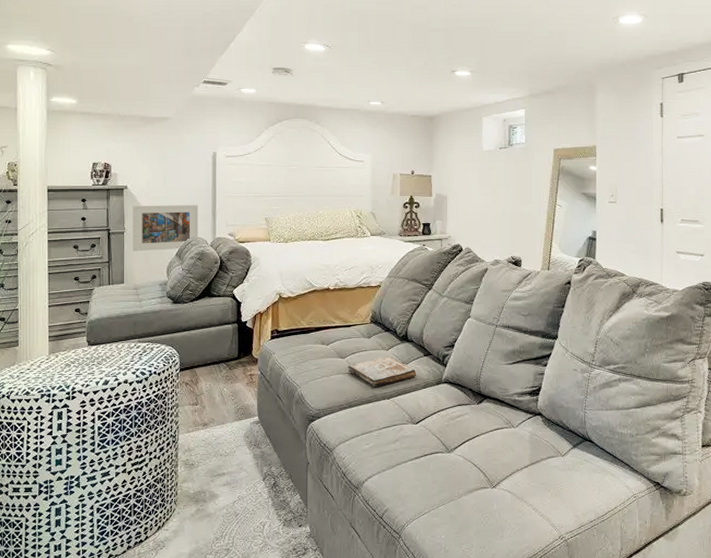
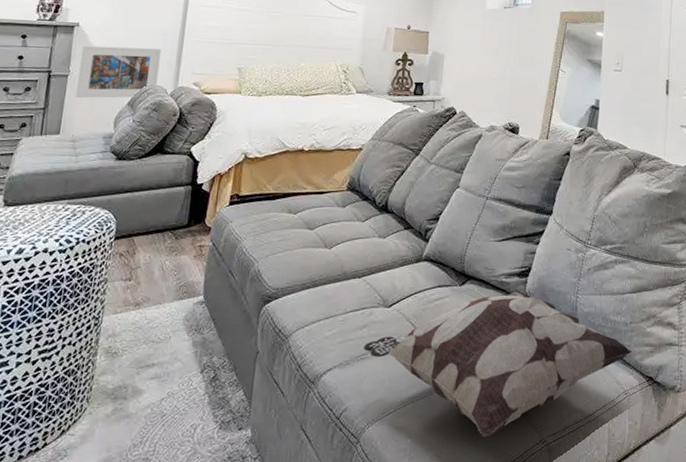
book: present [348,355,416,388] -> none [316,227,394,265]
decorative pillow: none [398,408,639,534] -> present [364,291,632,437]

